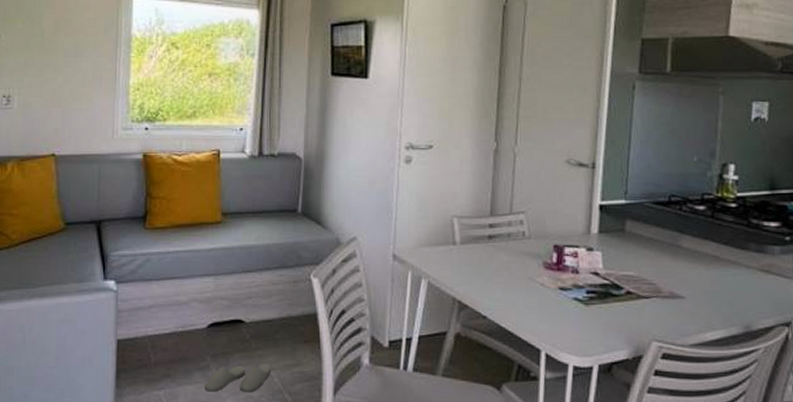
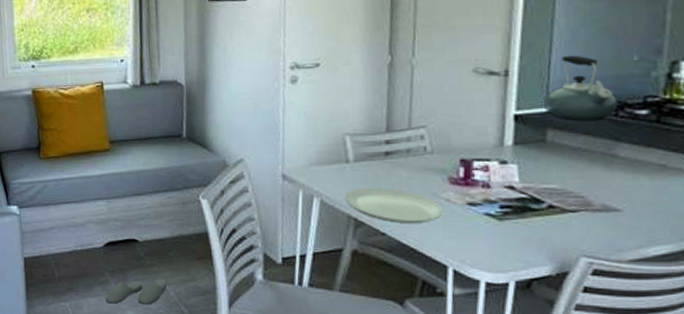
plate: none [450,270,538,308] -> present [344,187,443,224]
kettle: none [624,153,682,214] -> present [544,55,618,121]

